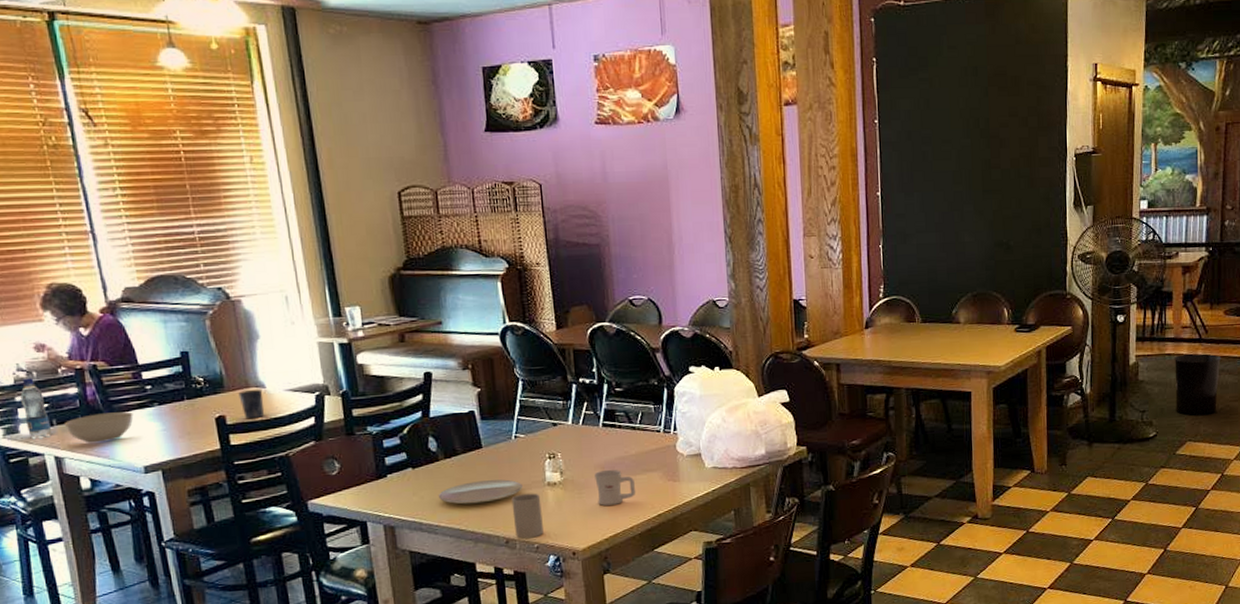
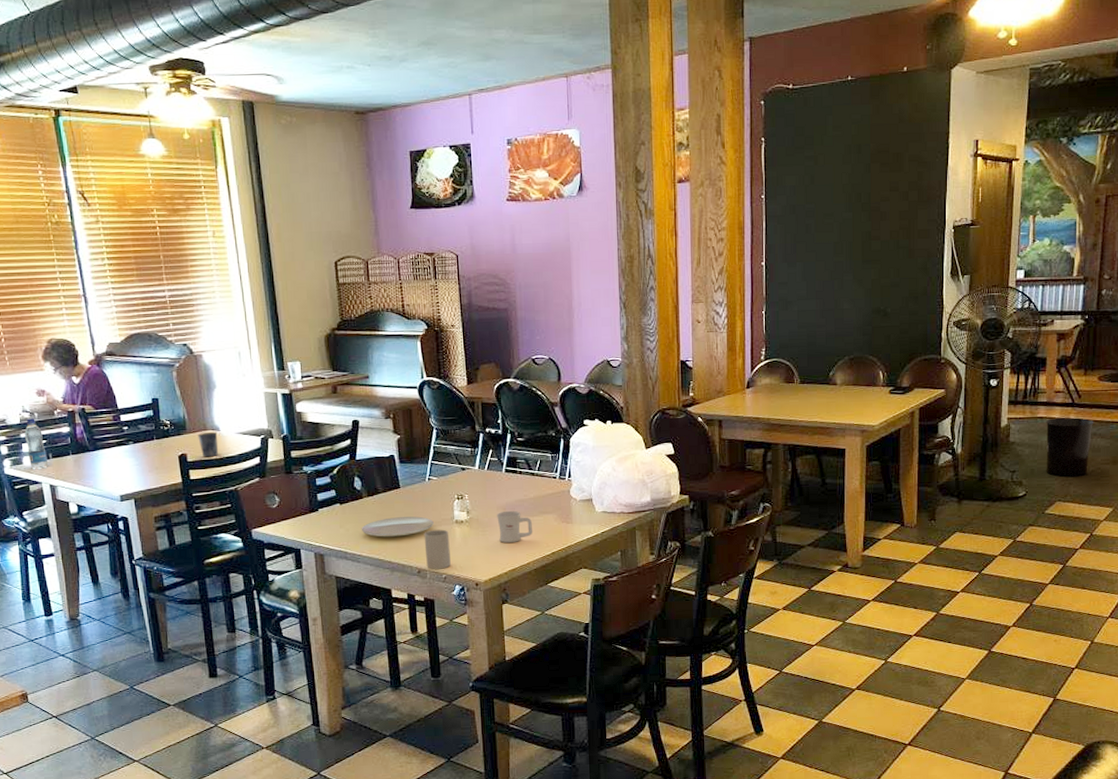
bowl: present [64,411,134,444] -> none [58,448,113,475]

